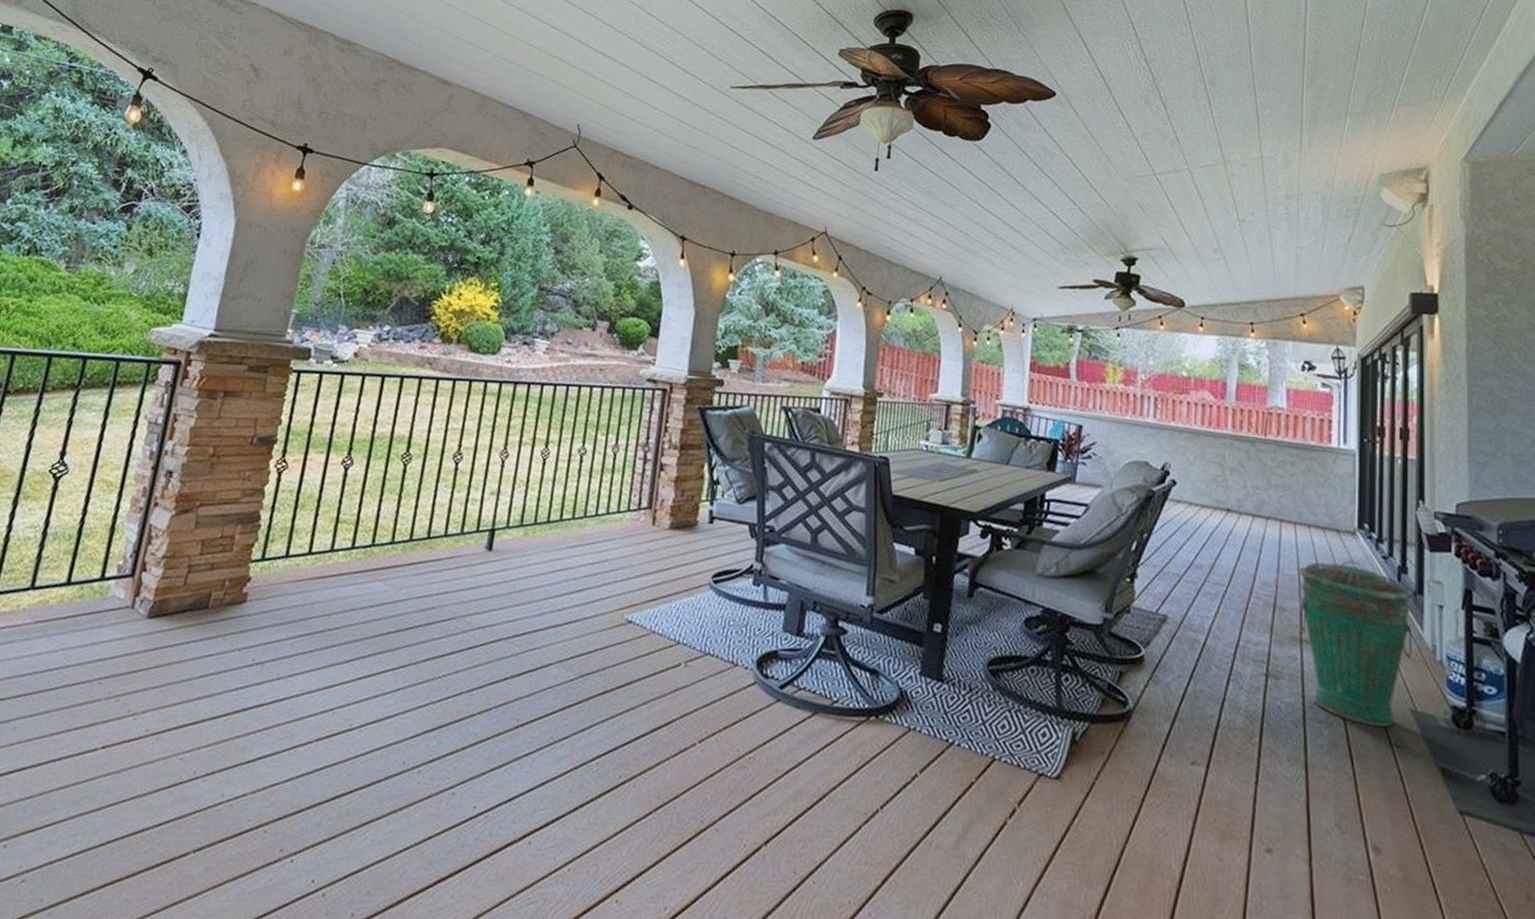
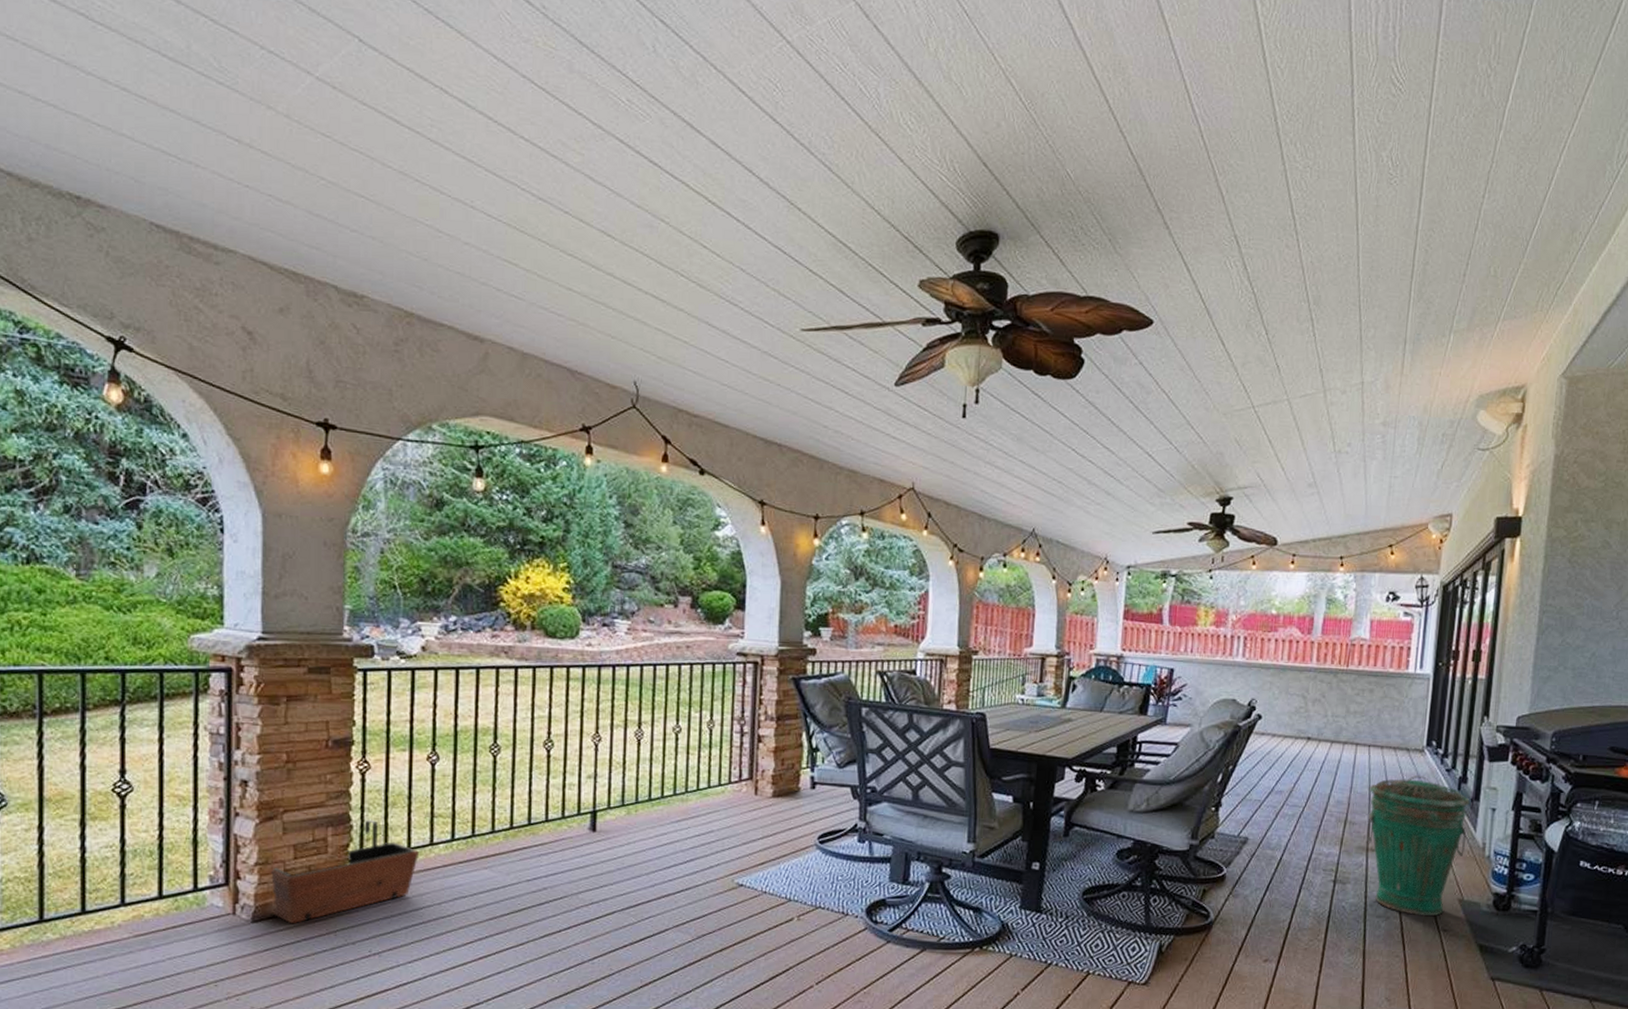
planter: none [167,519,320,624] -> present [269,819,420,924]

